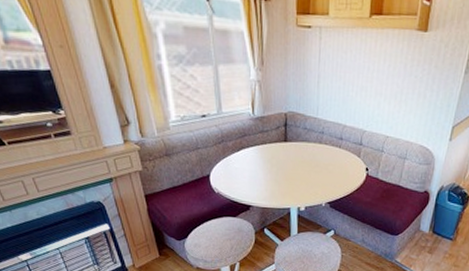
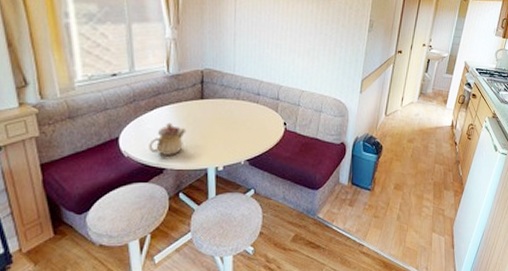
teapot: none [236,163,271,194] -> present [149,122,187,155]

